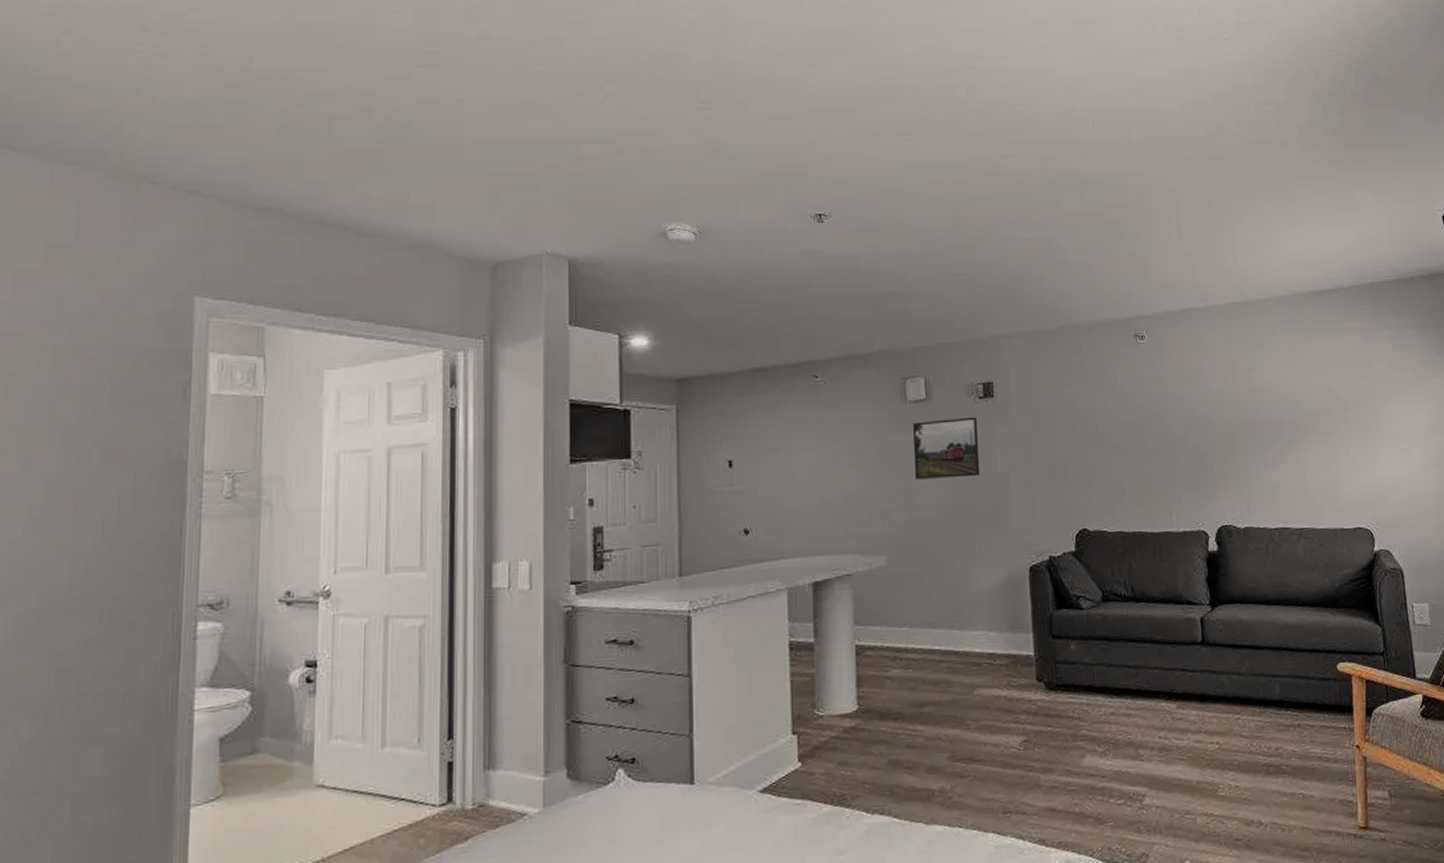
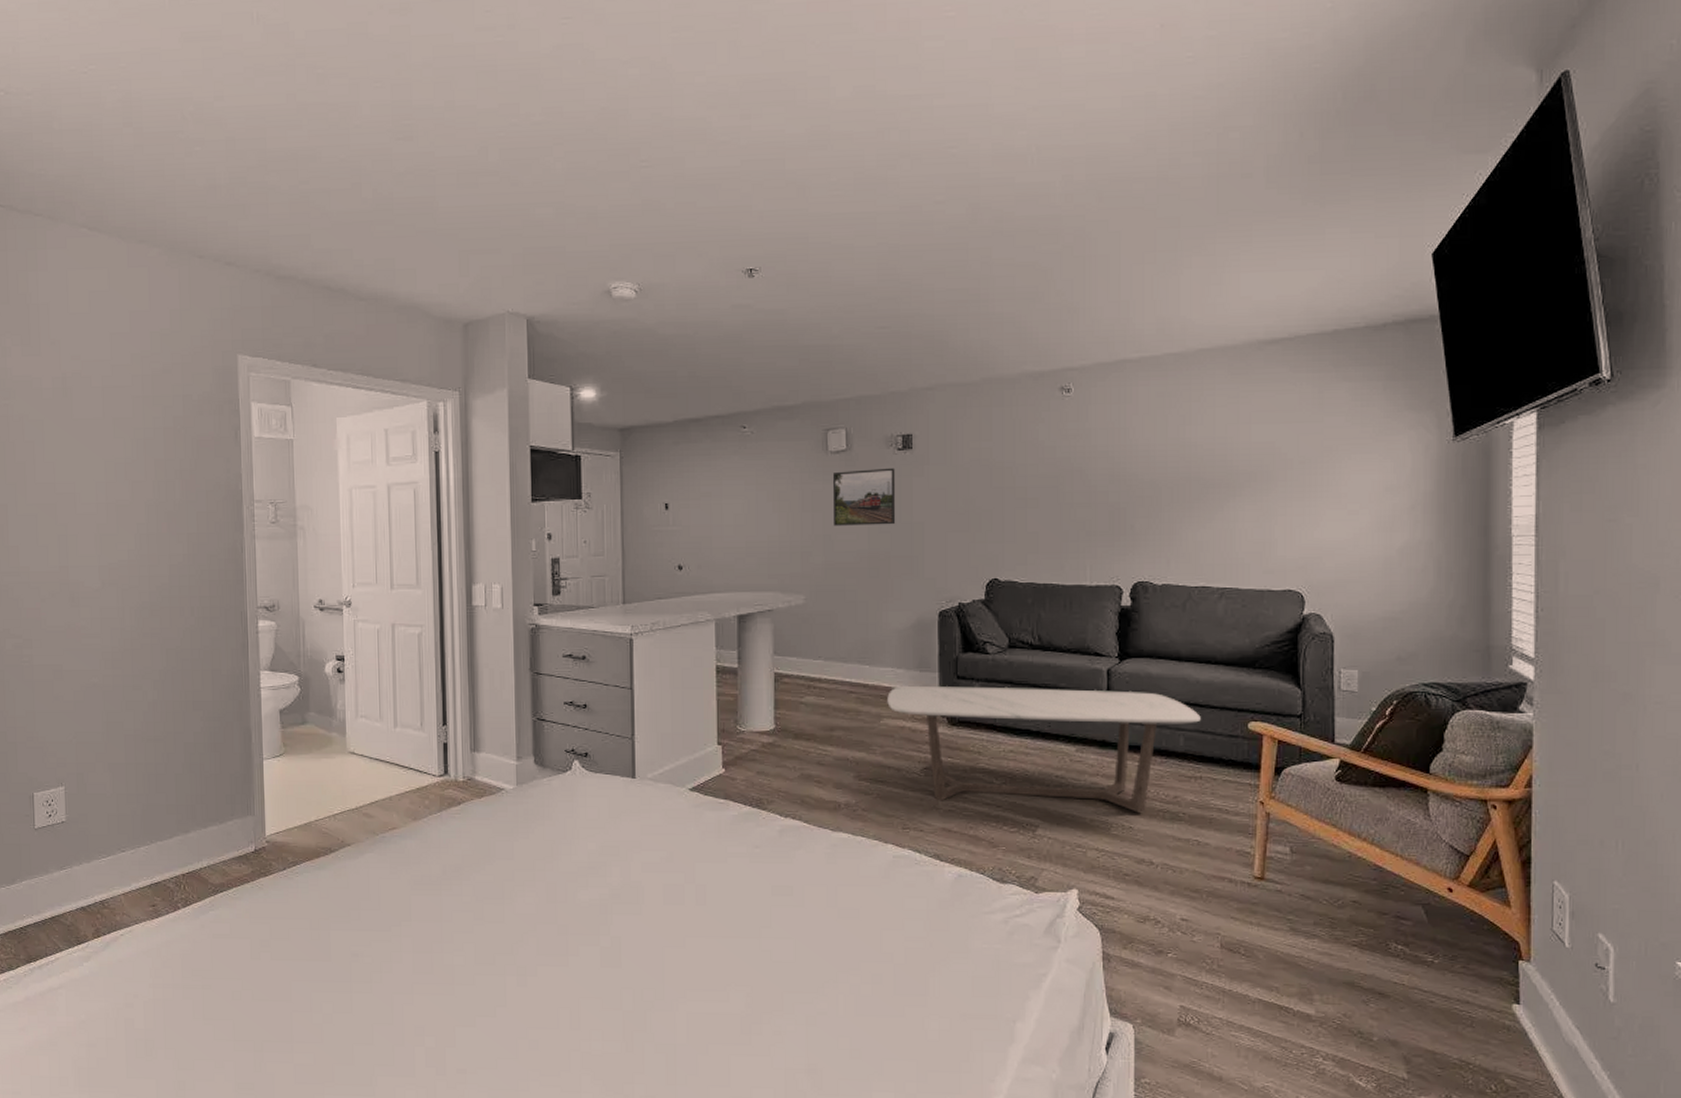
coffee table: none [980,639,1293,777] -> present [887,686,1201,813]

